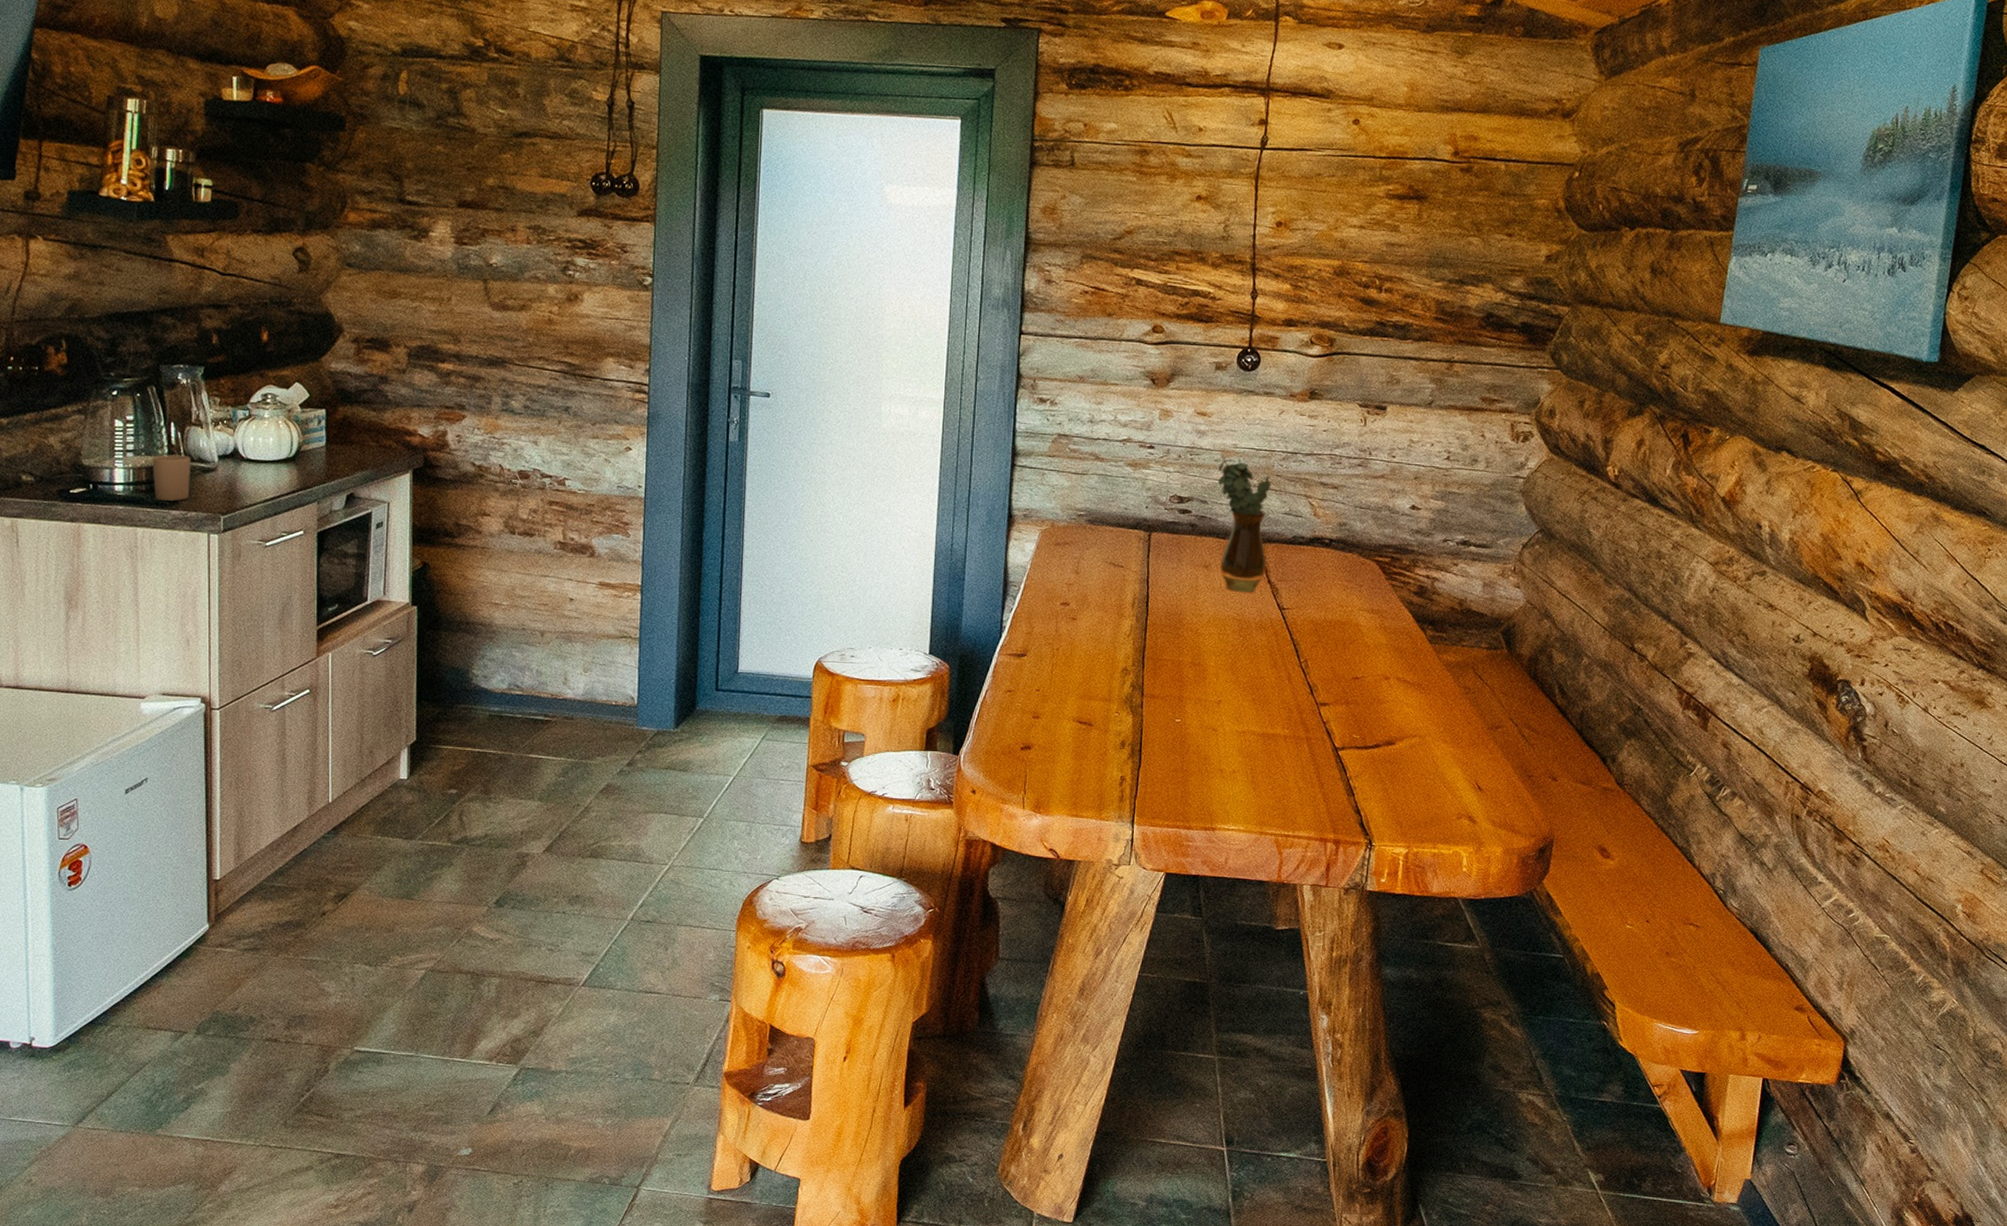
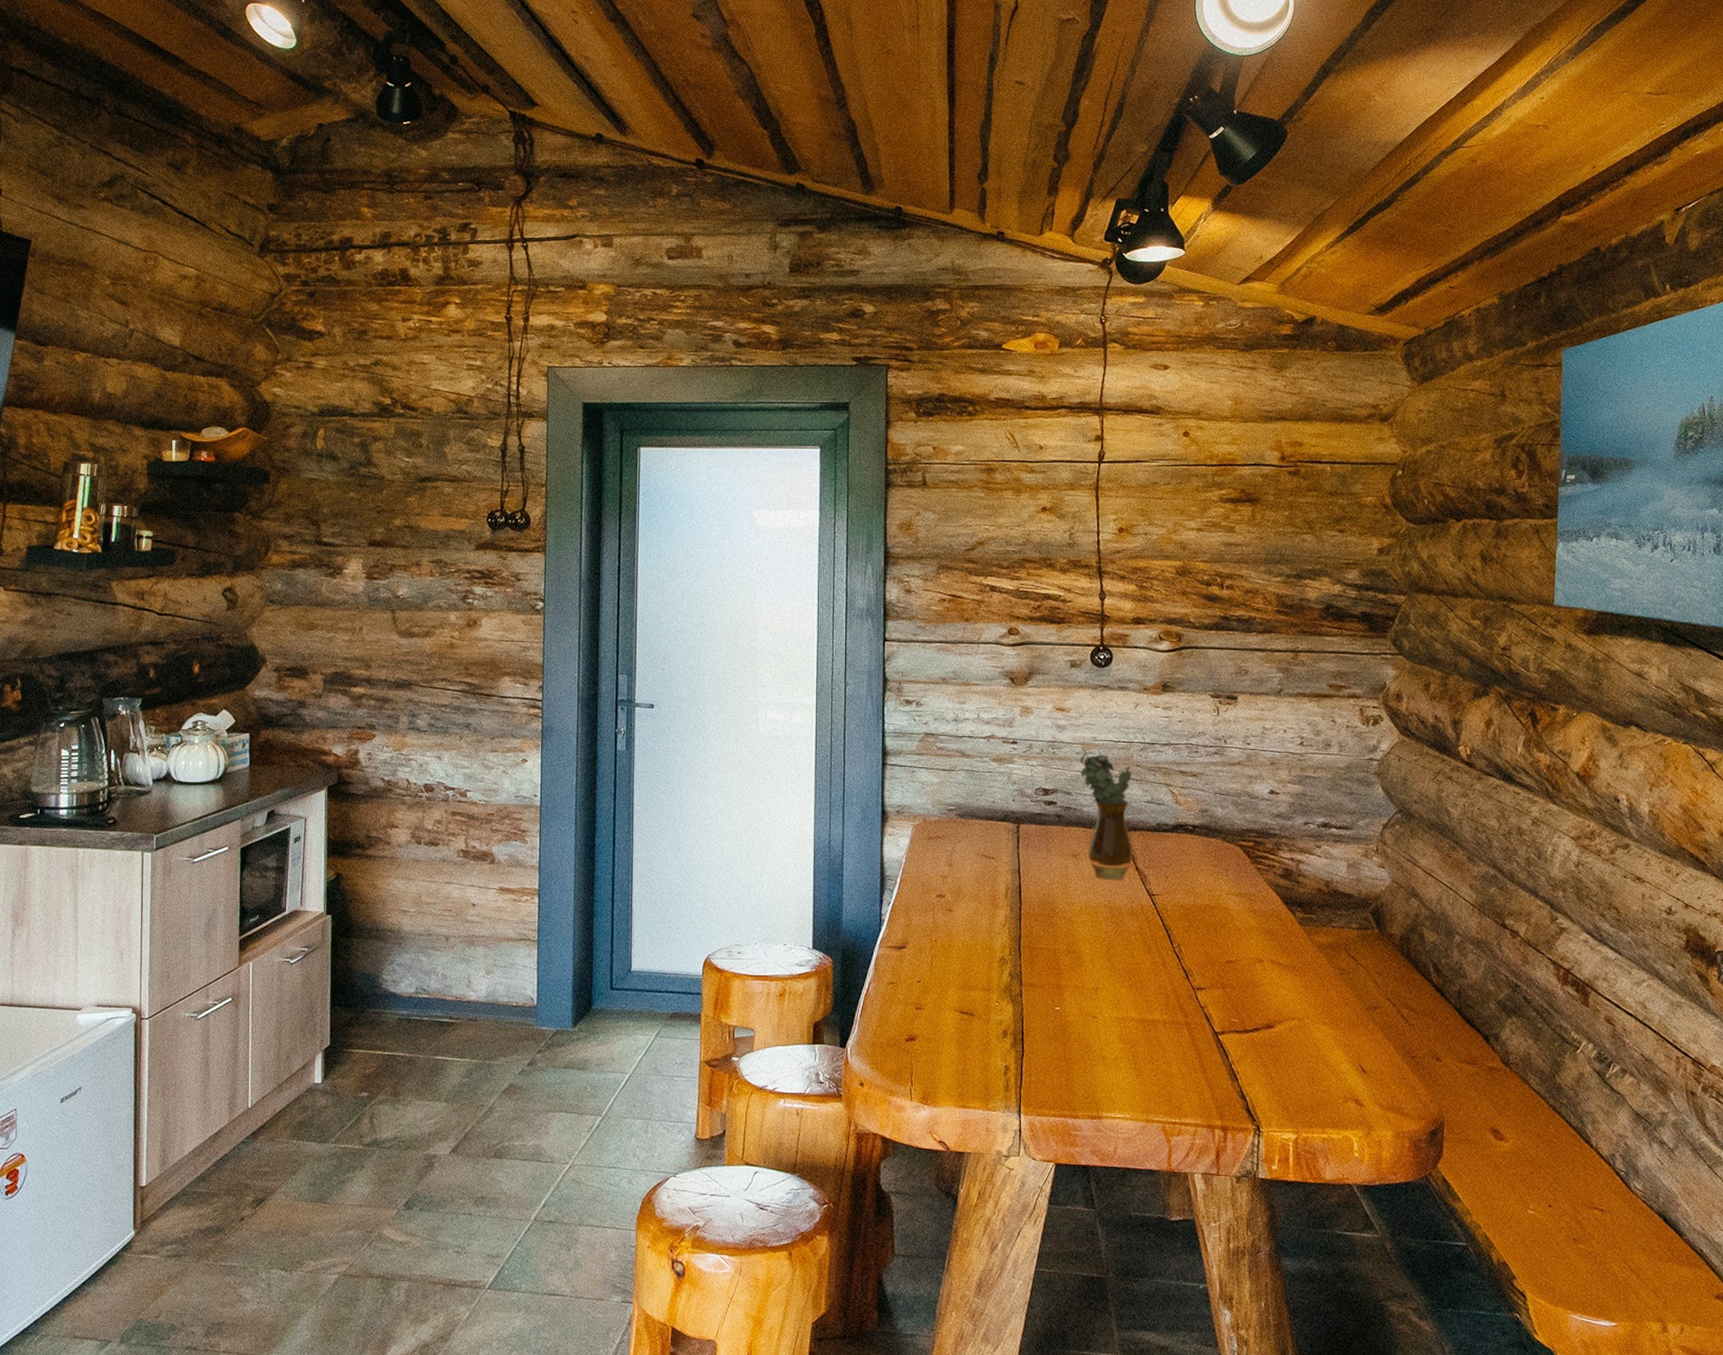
mug: present [152,454,191,501] -> none [93,780,129,822]

